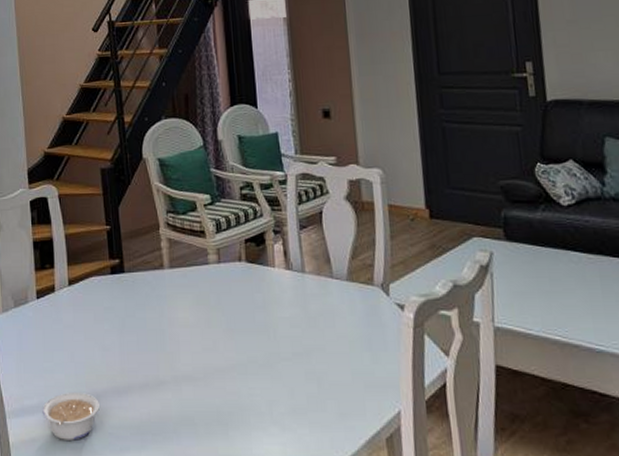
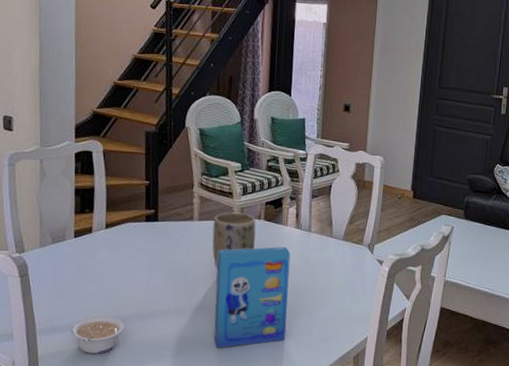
plant pot: none [186,254,239,330] -> present [212,212,256,271]
cereal box: none [195,293,293,430] -> present [214,246,291,348]

